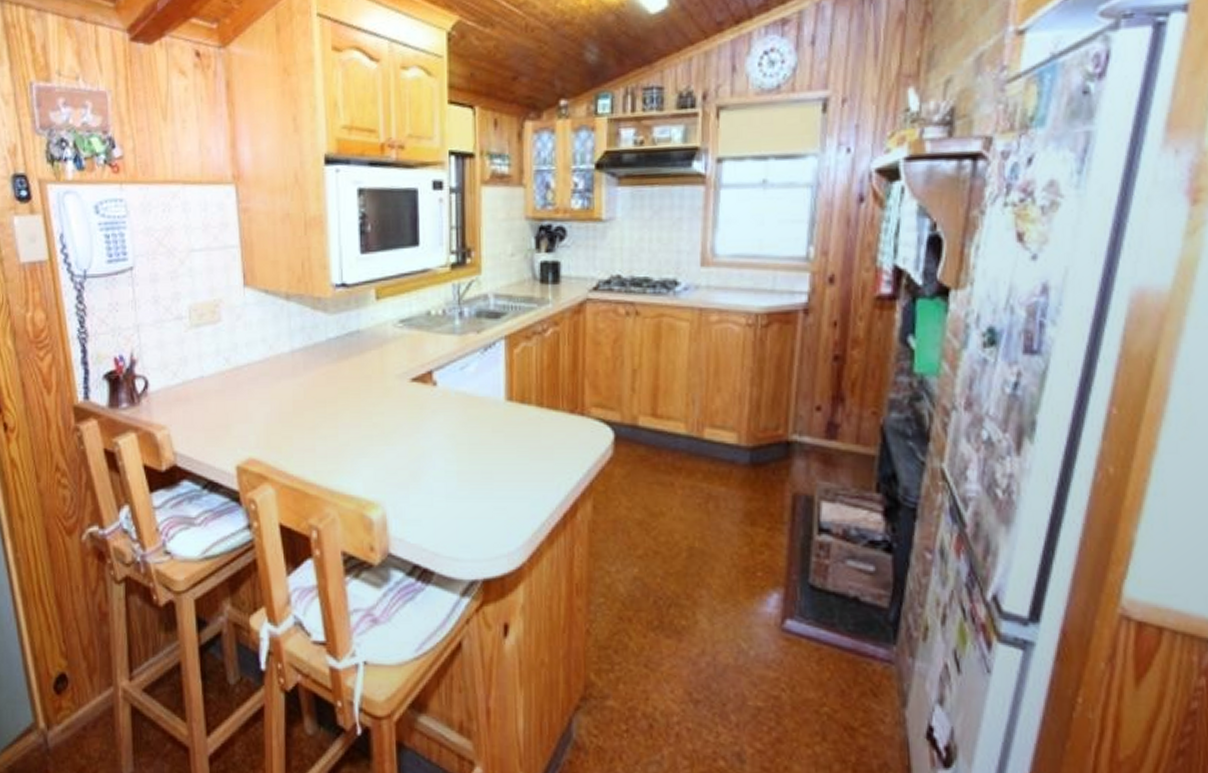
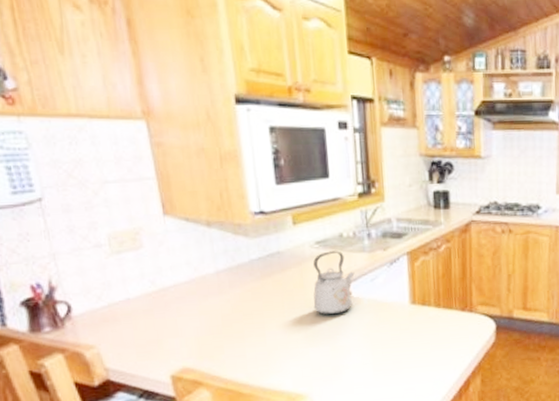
kettle: none [393,331,442,408] -> present [313,251,355,315]

